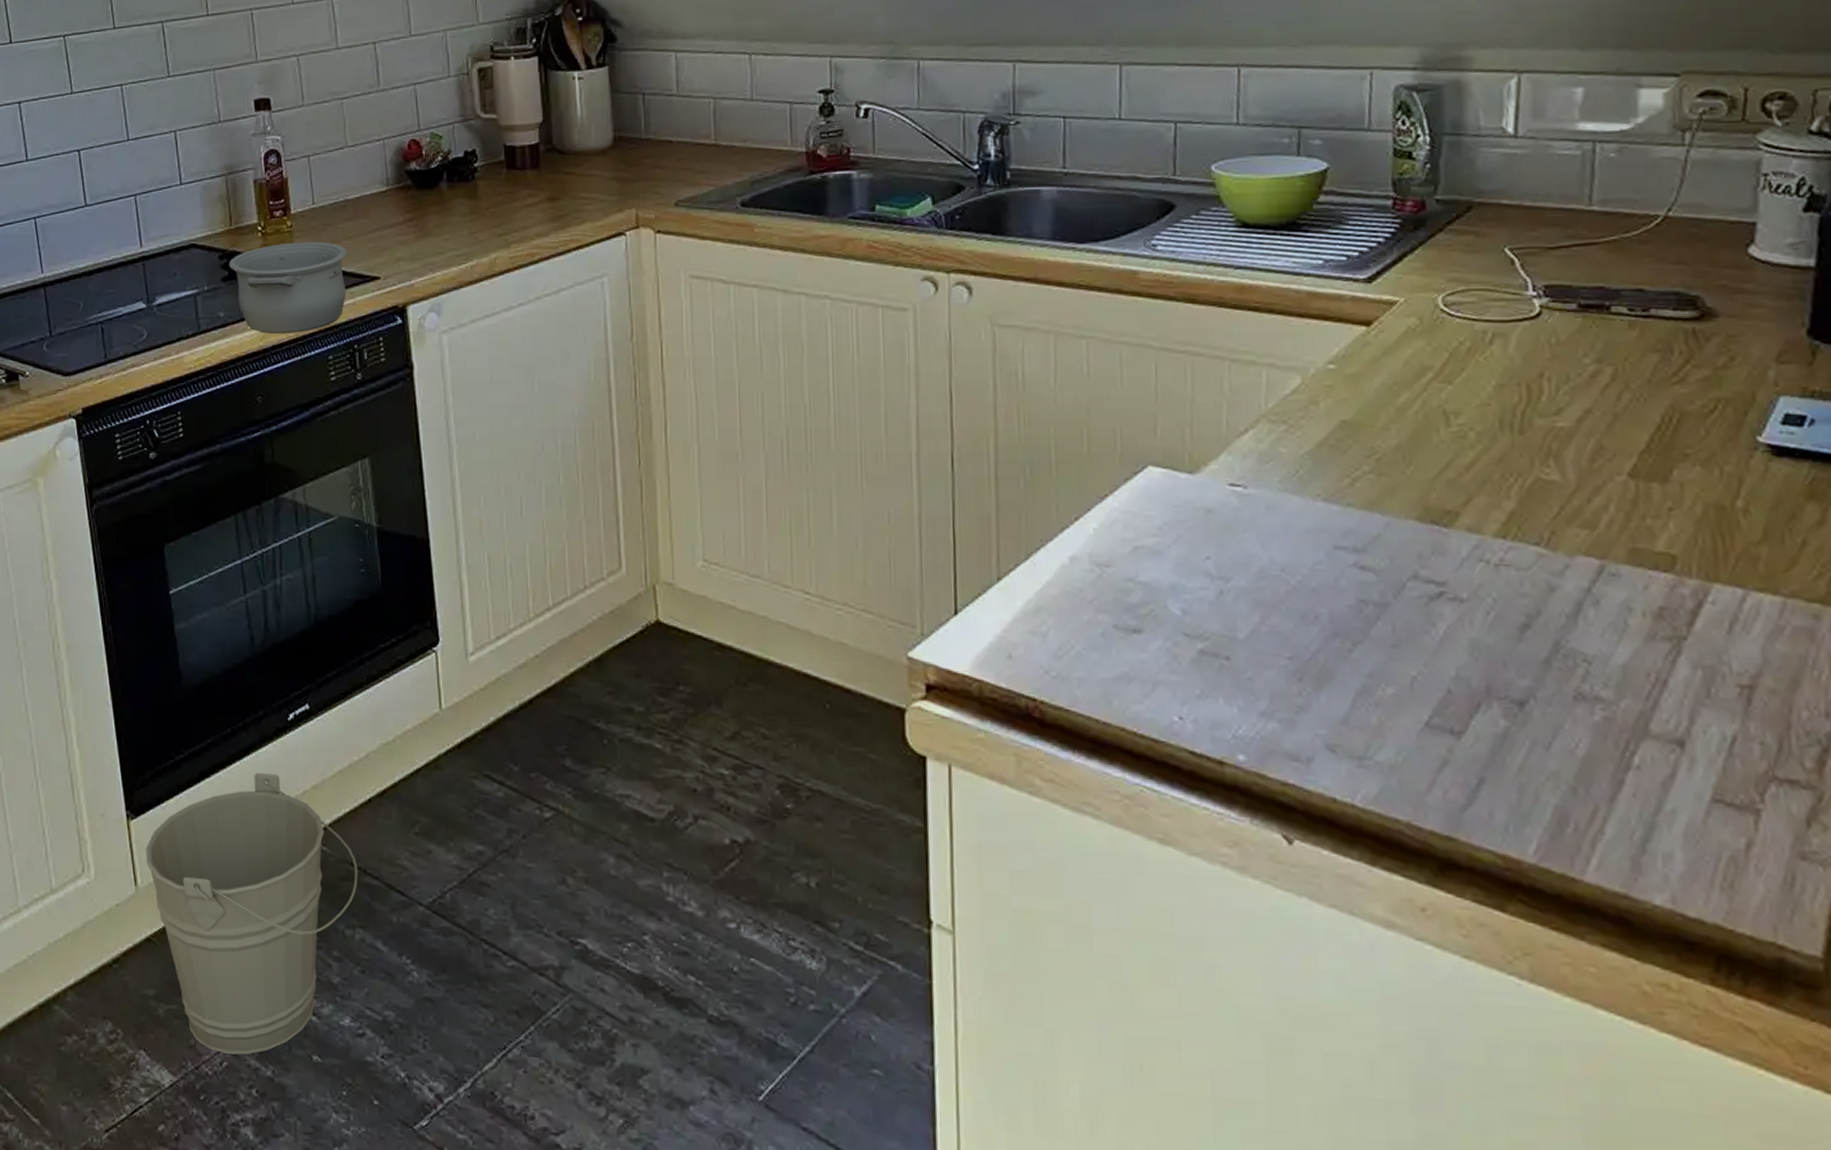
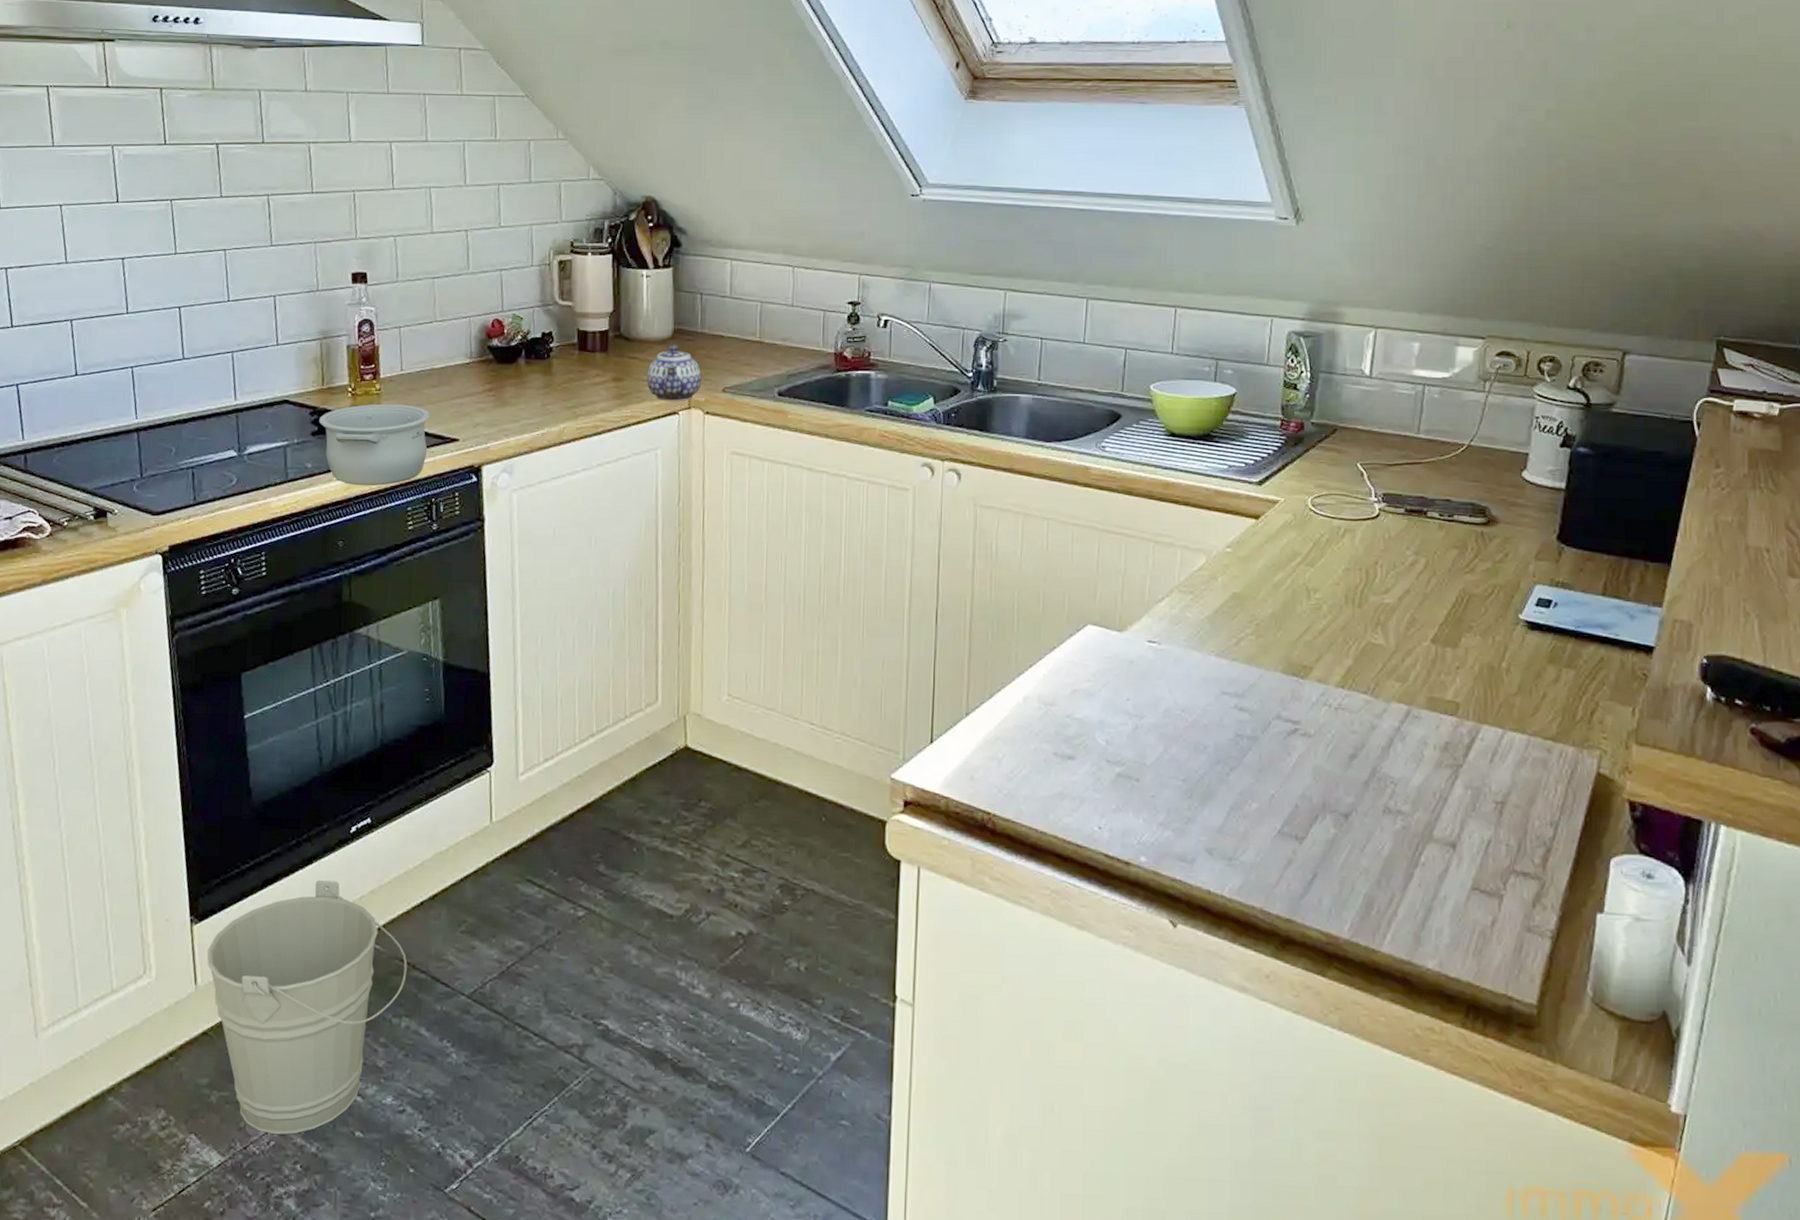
teapot: none [586,155,650,222] -> present [646,344,702,402]

